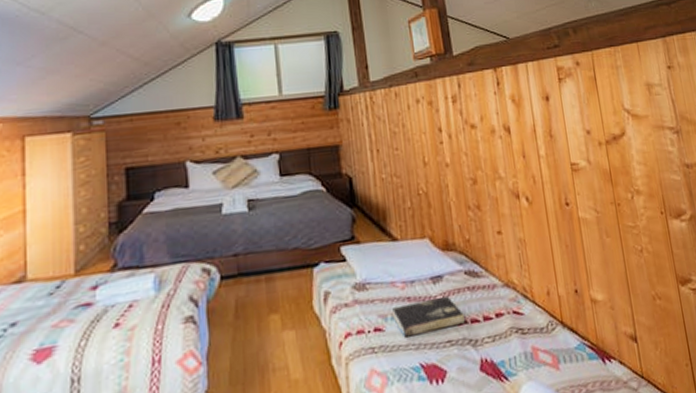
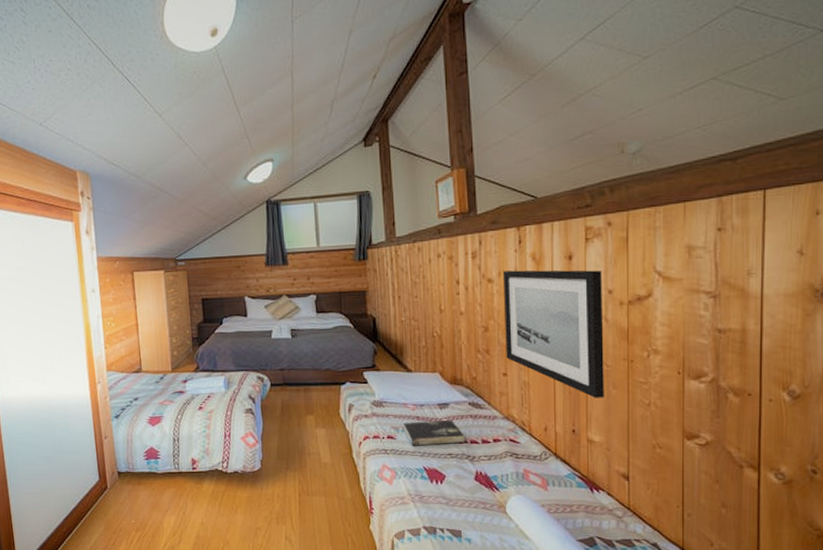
wall art: none [485,110,600,250] -> present [504,270,604,398]

